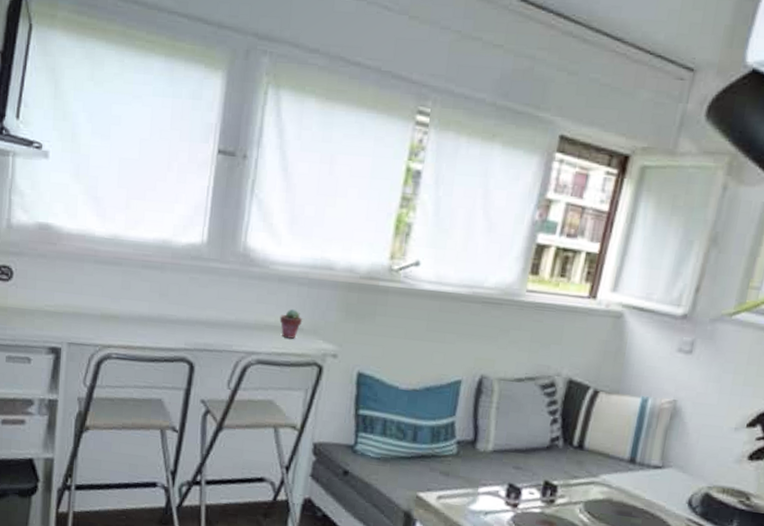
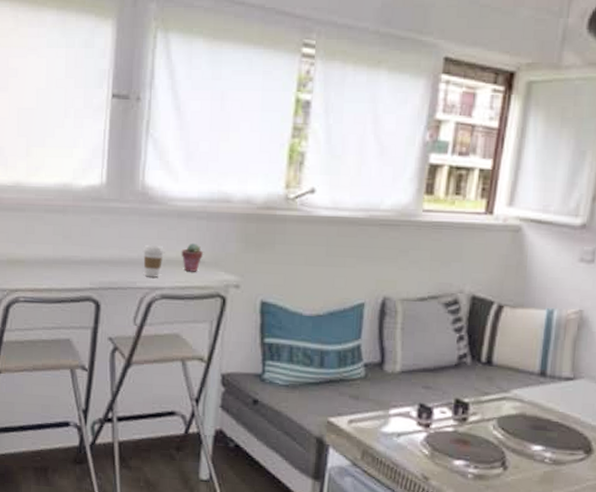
coffee cup: none [240,308,264,342] -> present [142,245,165,278]

